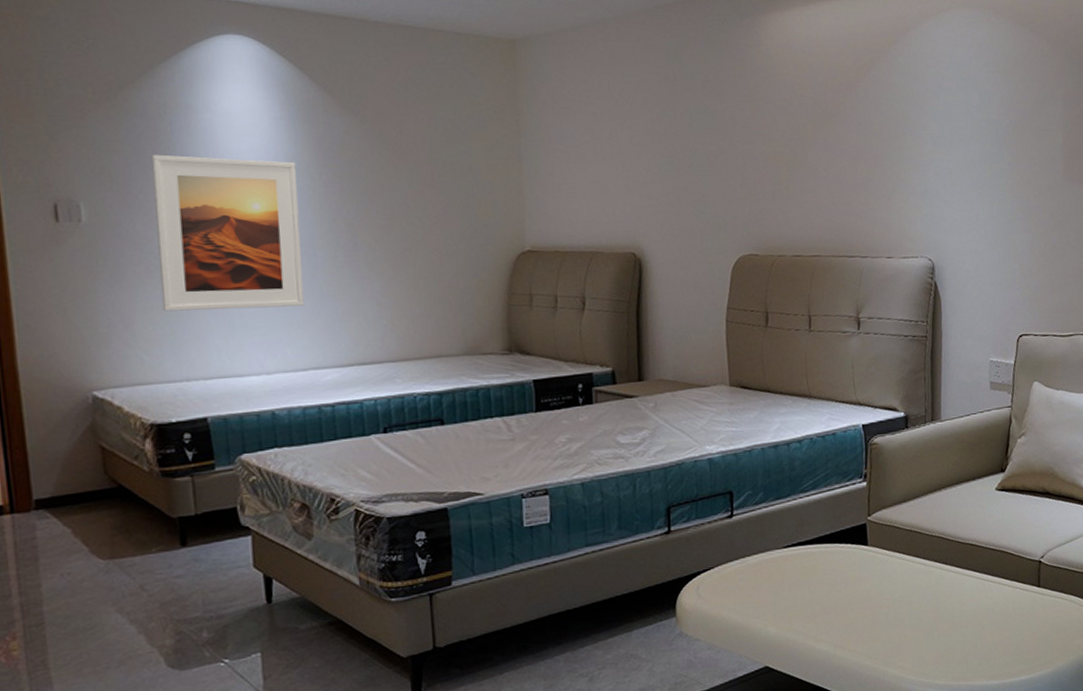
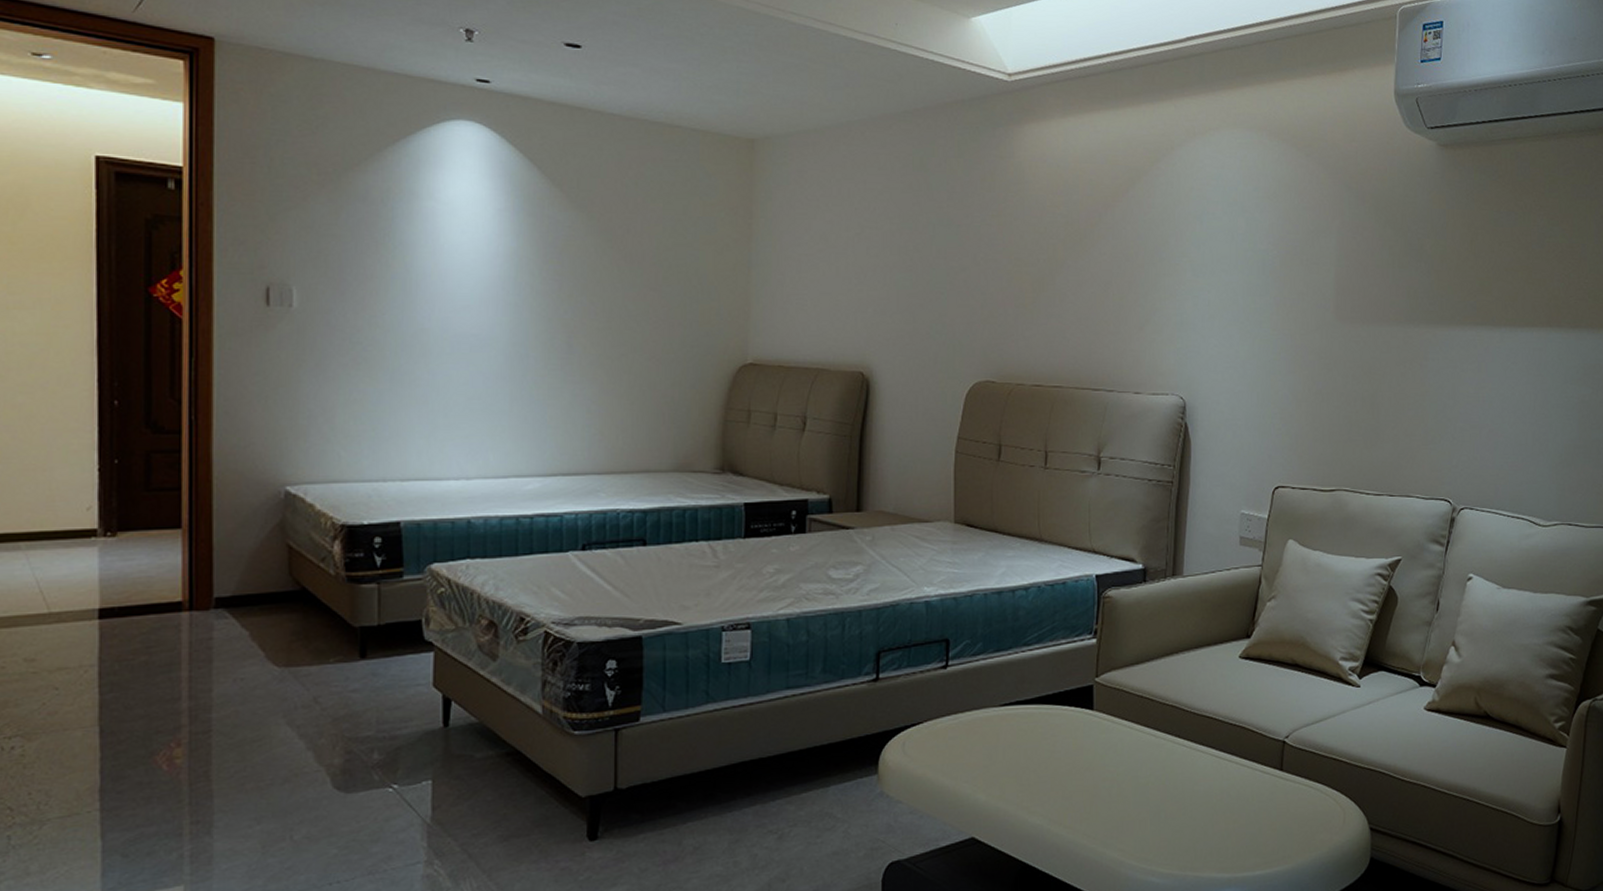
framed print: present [151,154,304,312] -> none [365,241,517,410]

